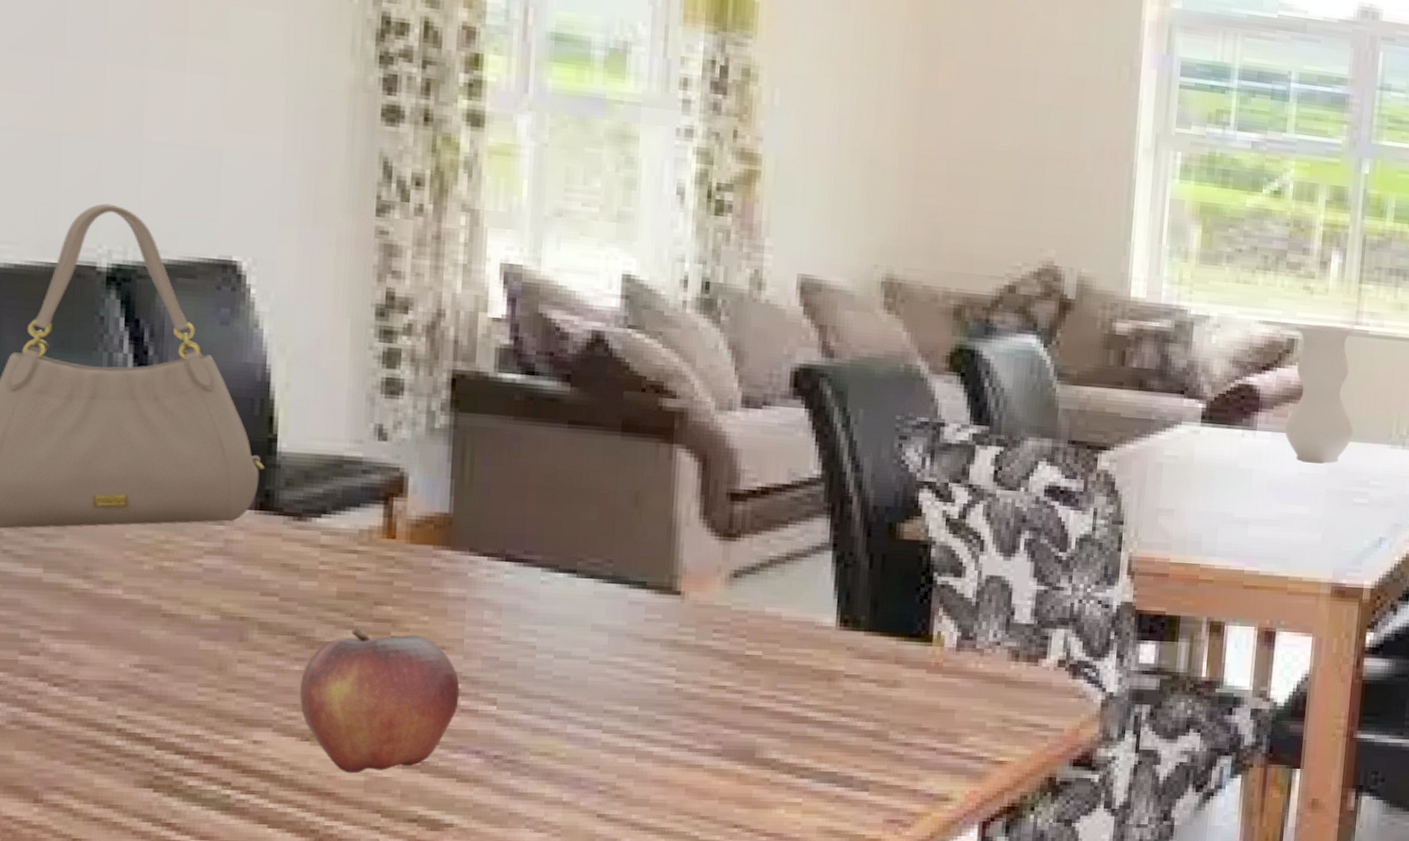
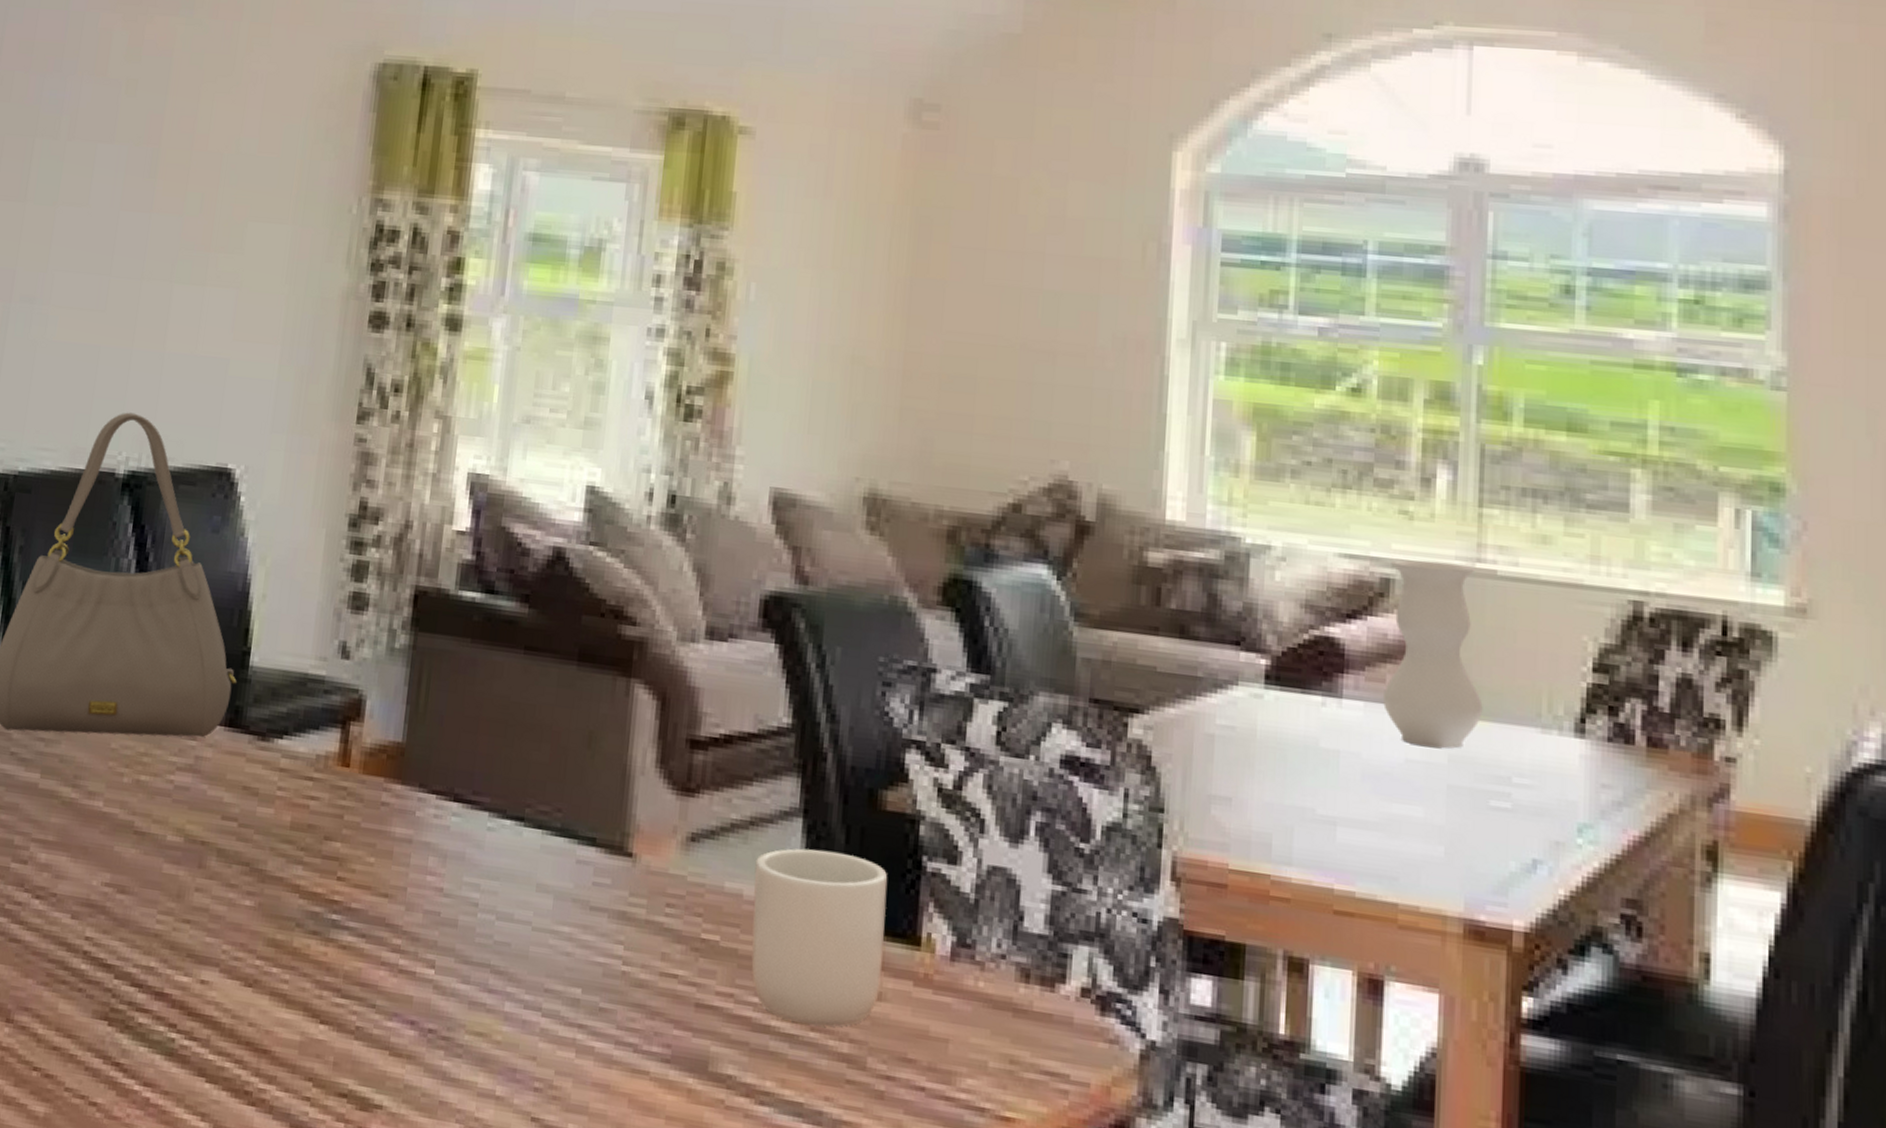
fruit: present [300,627,460,774] -> none [247,863,400,1032]
mug: none [790,574,905,713] -> present [751,848,888,1027]

